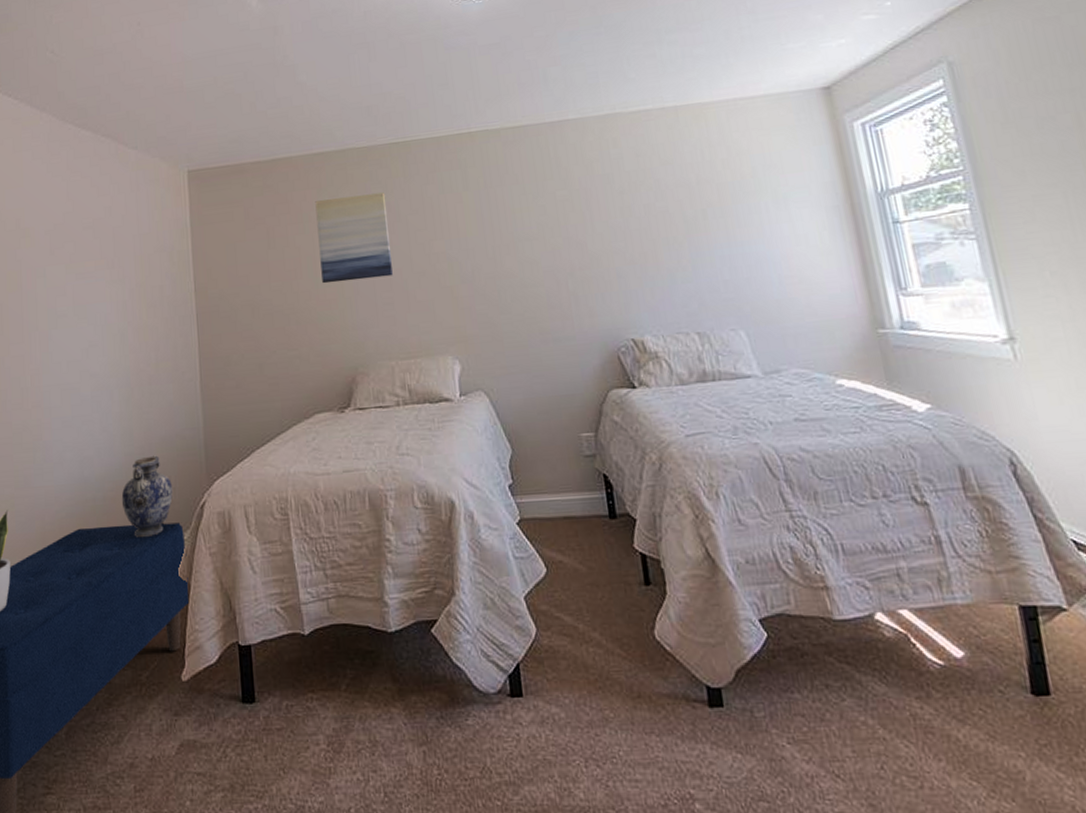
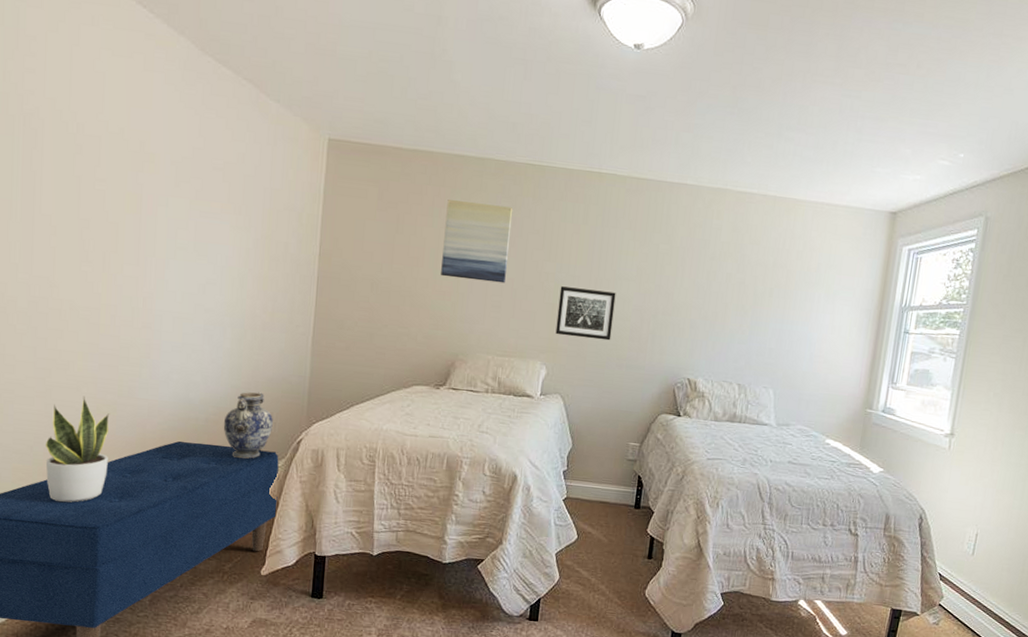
wall art: none [455,257,527,321] -> present [555,286,616,341]

